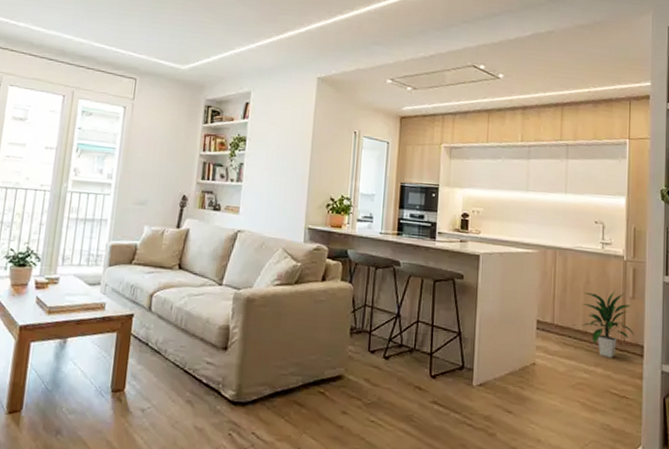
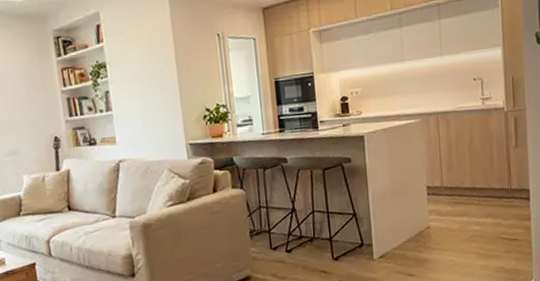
indoor plant: present [582,291,634,358] -> none [468,143,520,207]

